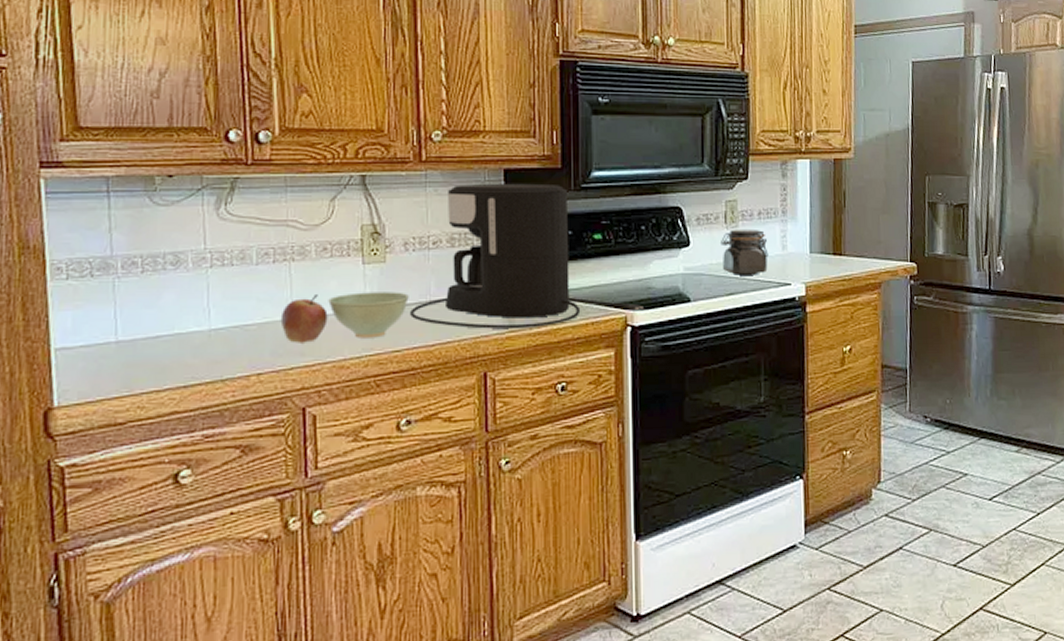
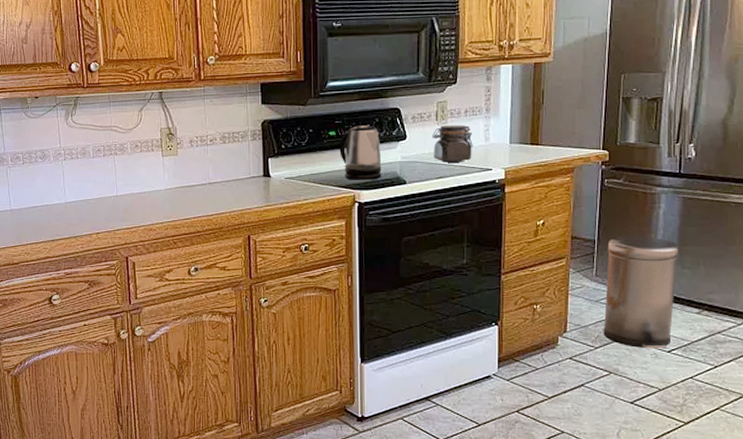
fruit: present [280,295,328,343] -> none [109,179,140,213]
bowl: present [328,292,409,338] -> none [140,176,194,210]
coffee maker: present [410,183,644,330] -> none [196,93,368,204]
kettle: none [607,228,660,297] -> present [339,125,382,180]
pedal bin: none [920,363,995,498] -> present [603,236,680,349]

